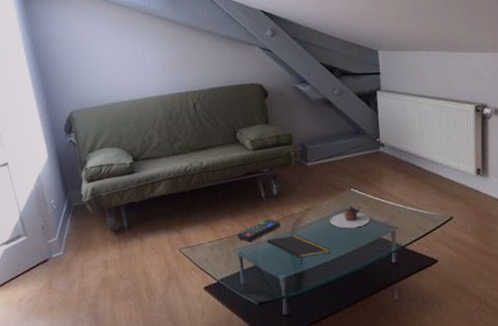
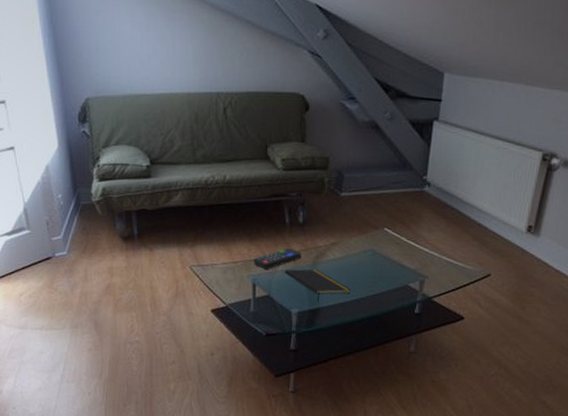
teapot: present [330,201,370,229] -> none [355,241,400,271]

